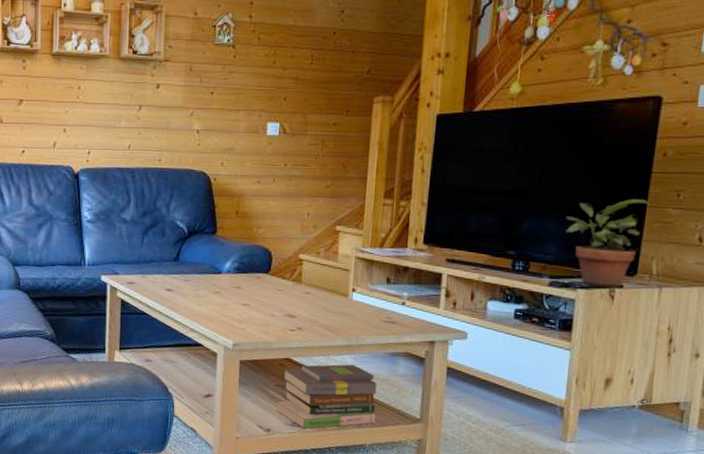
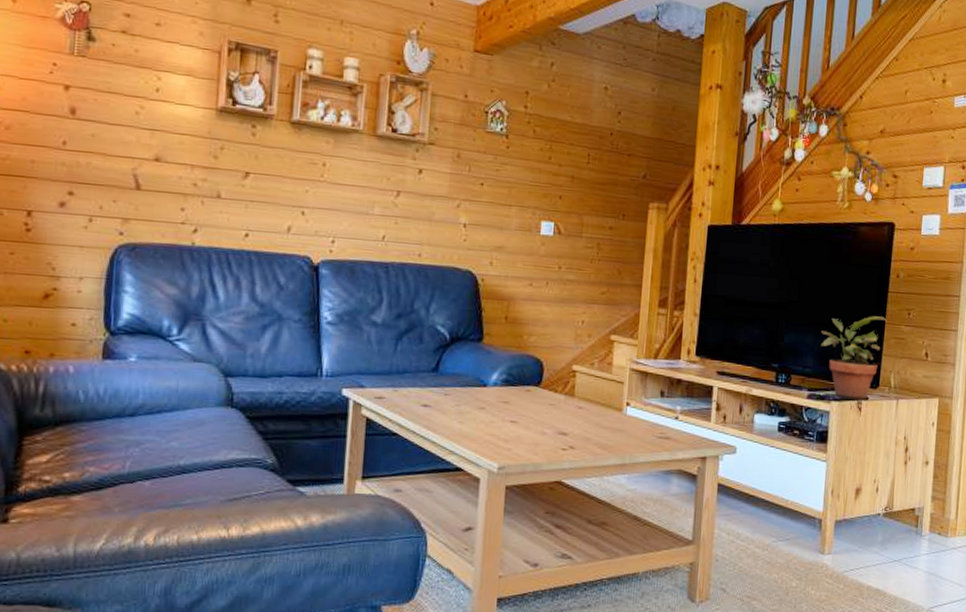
books: present [276,364,377,429] -> none [545,485,651,560]

